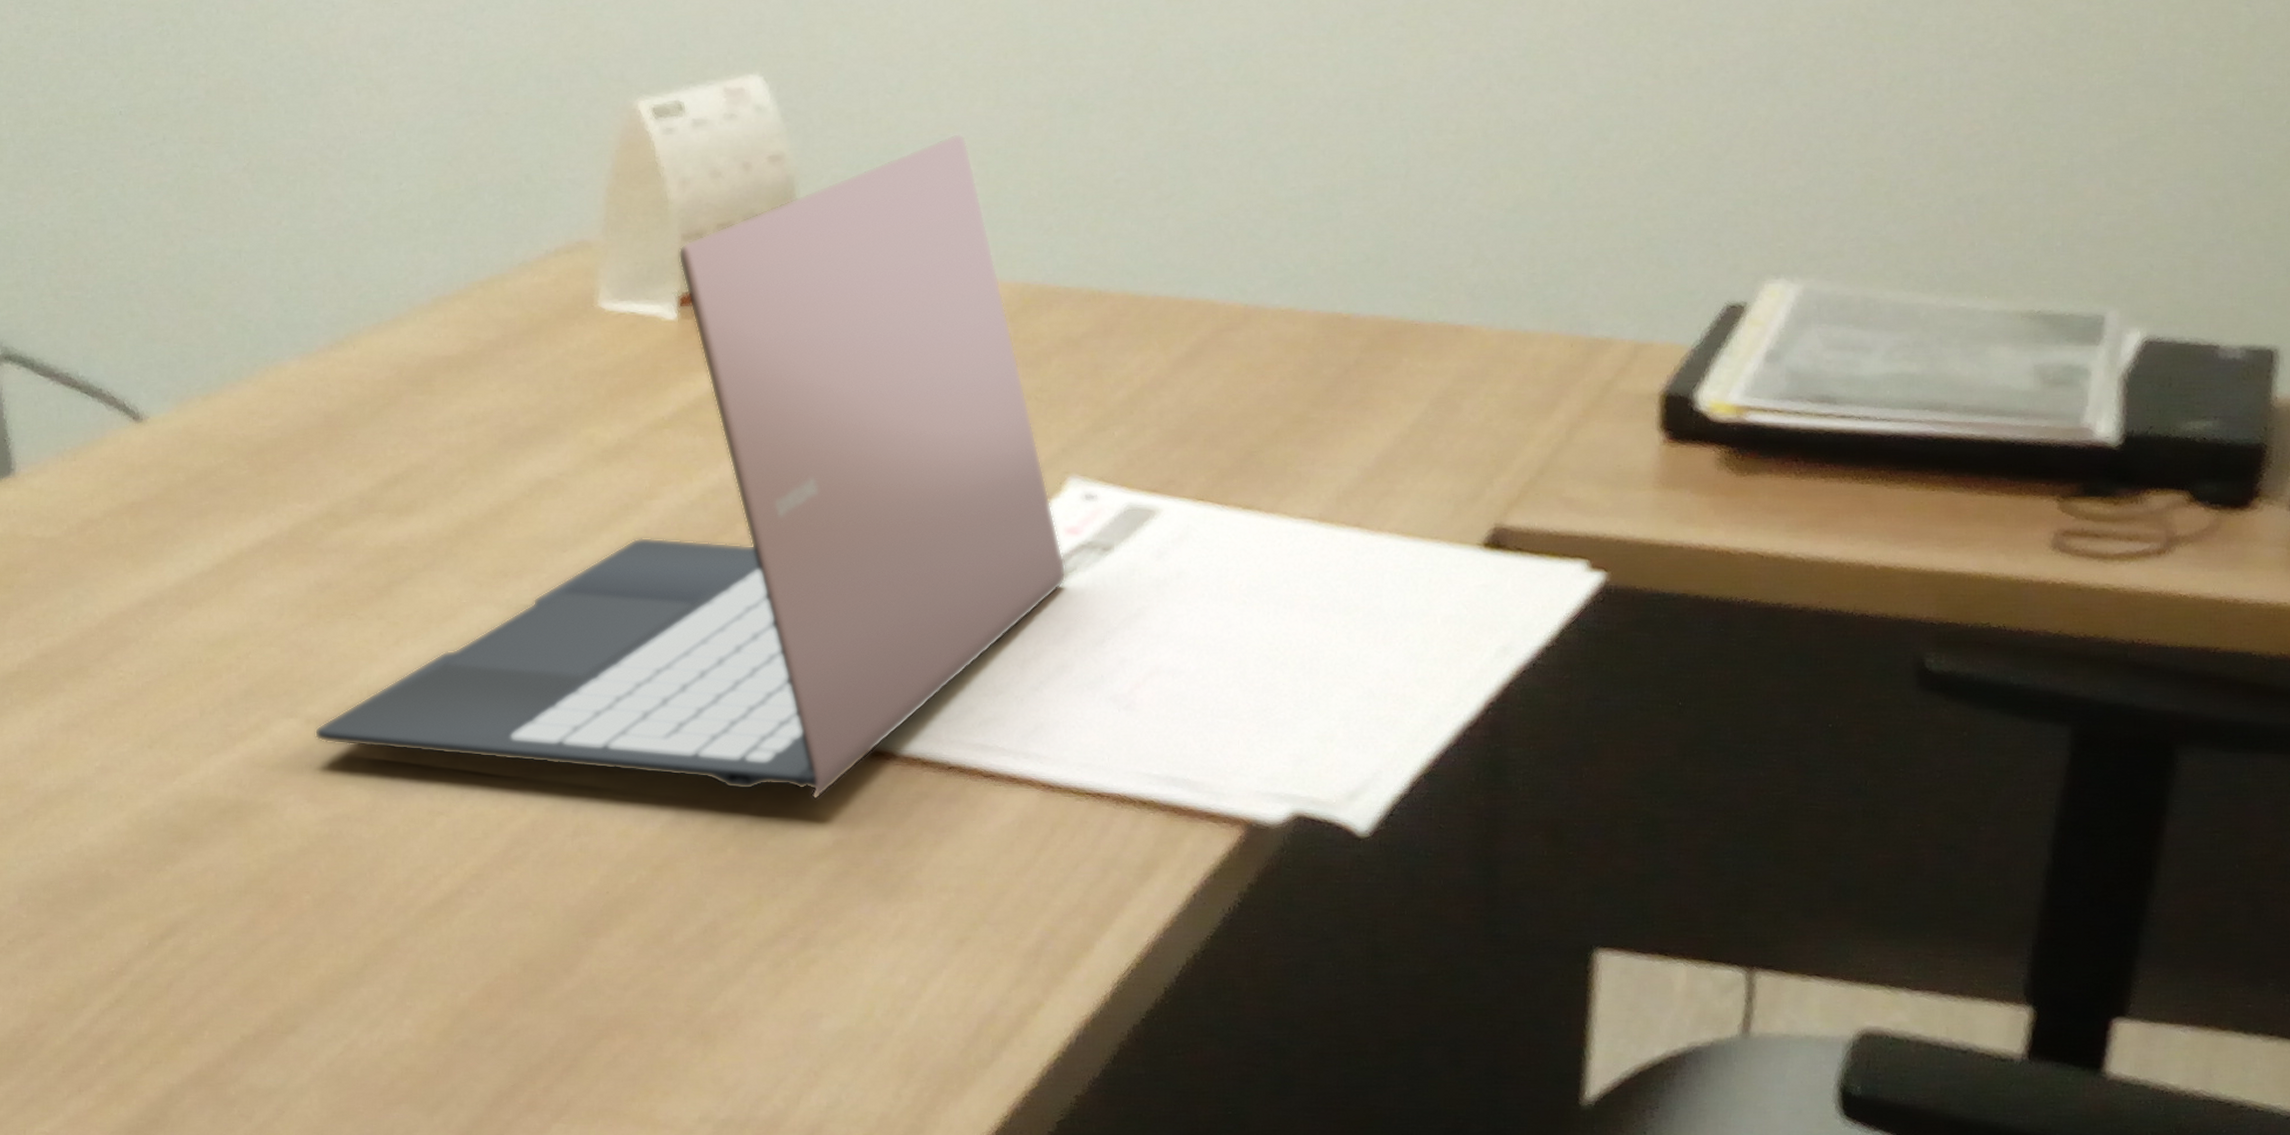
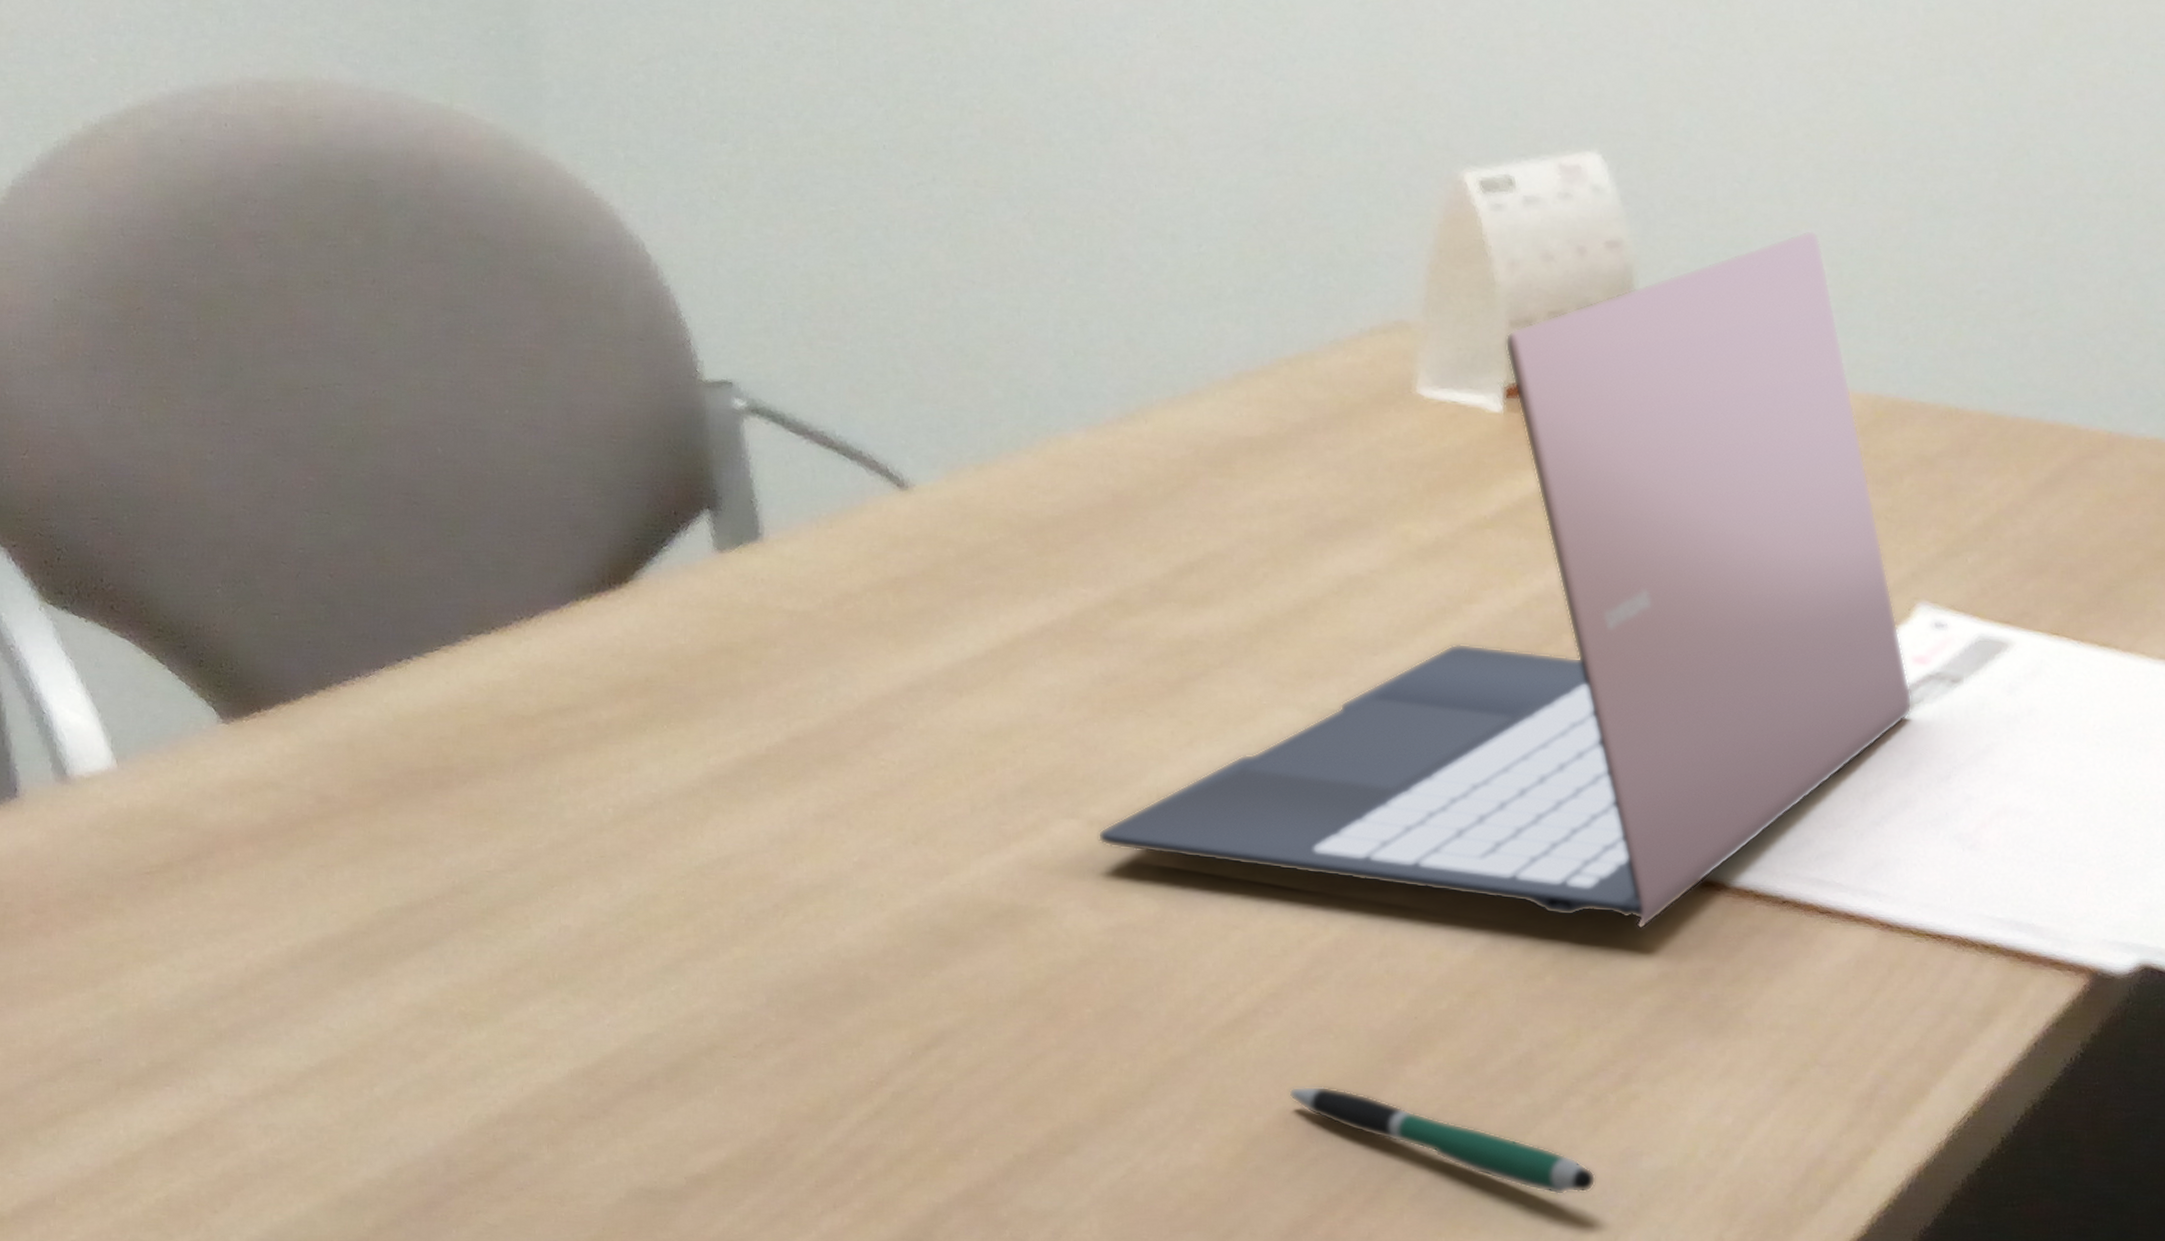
pen: none [491,961,779,1058] -> present [1289,1086,1596,1195]

